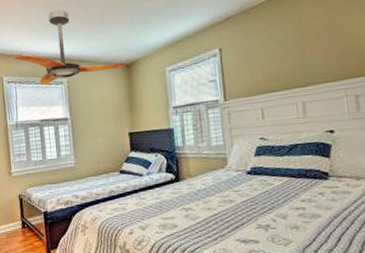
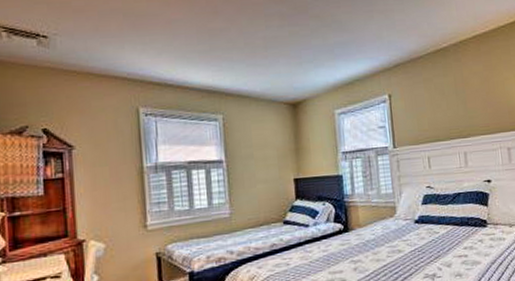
ceiling fan: present [12,9,126,86] -> none [152,35,292,122]

